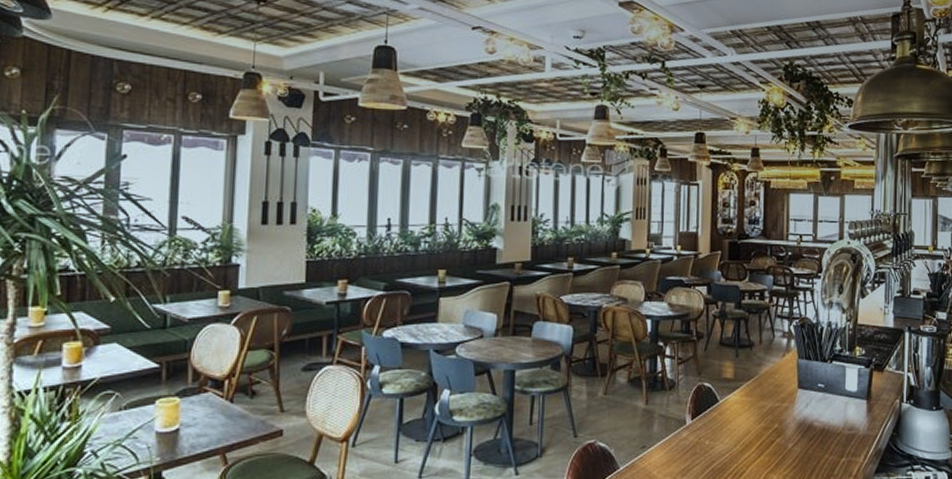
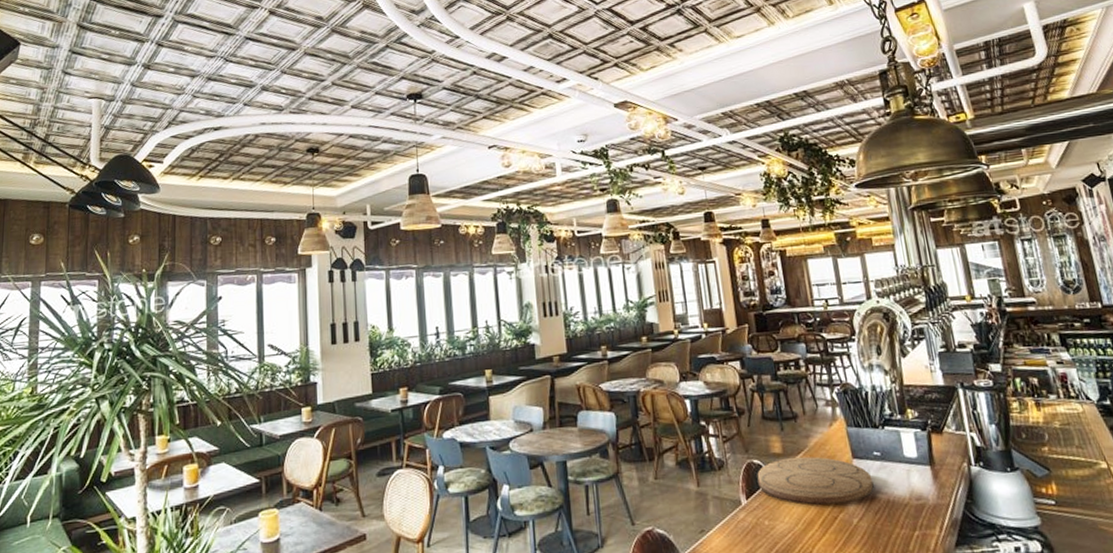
cutting board: none [705,384,813,430] -> present [757,456,874,506]

